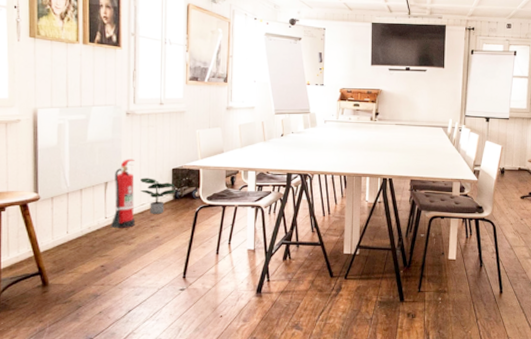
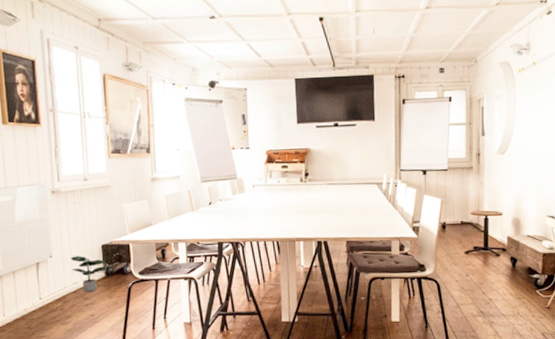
fire extinguisher: present [110,159,135,229] -> none [45,238,69,309]

